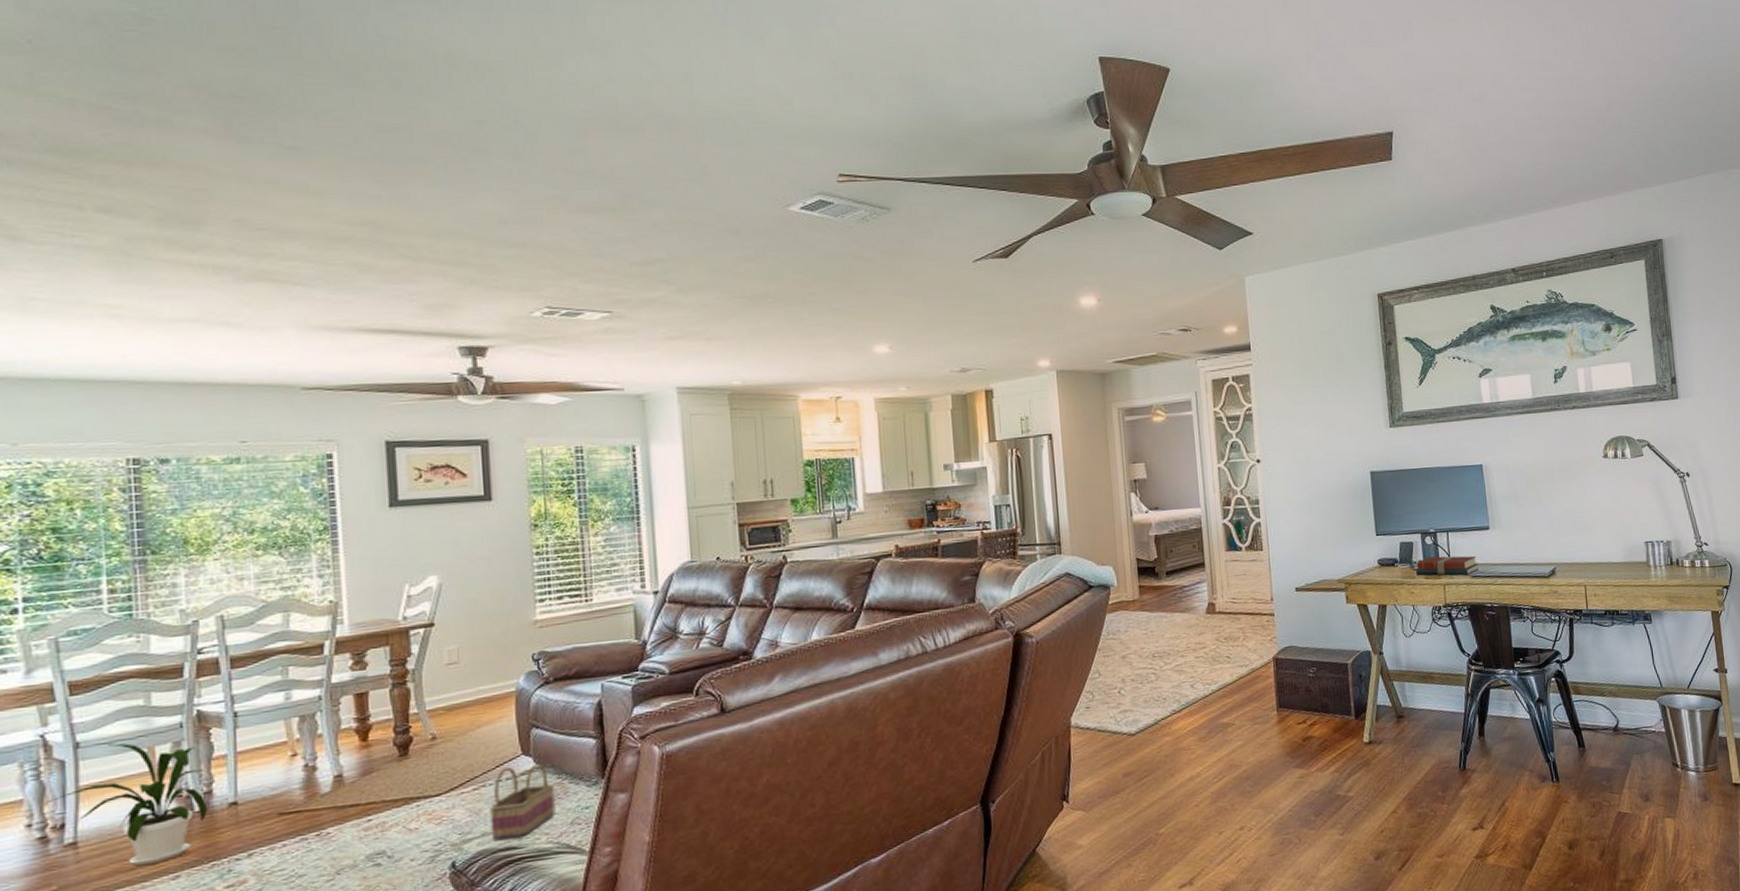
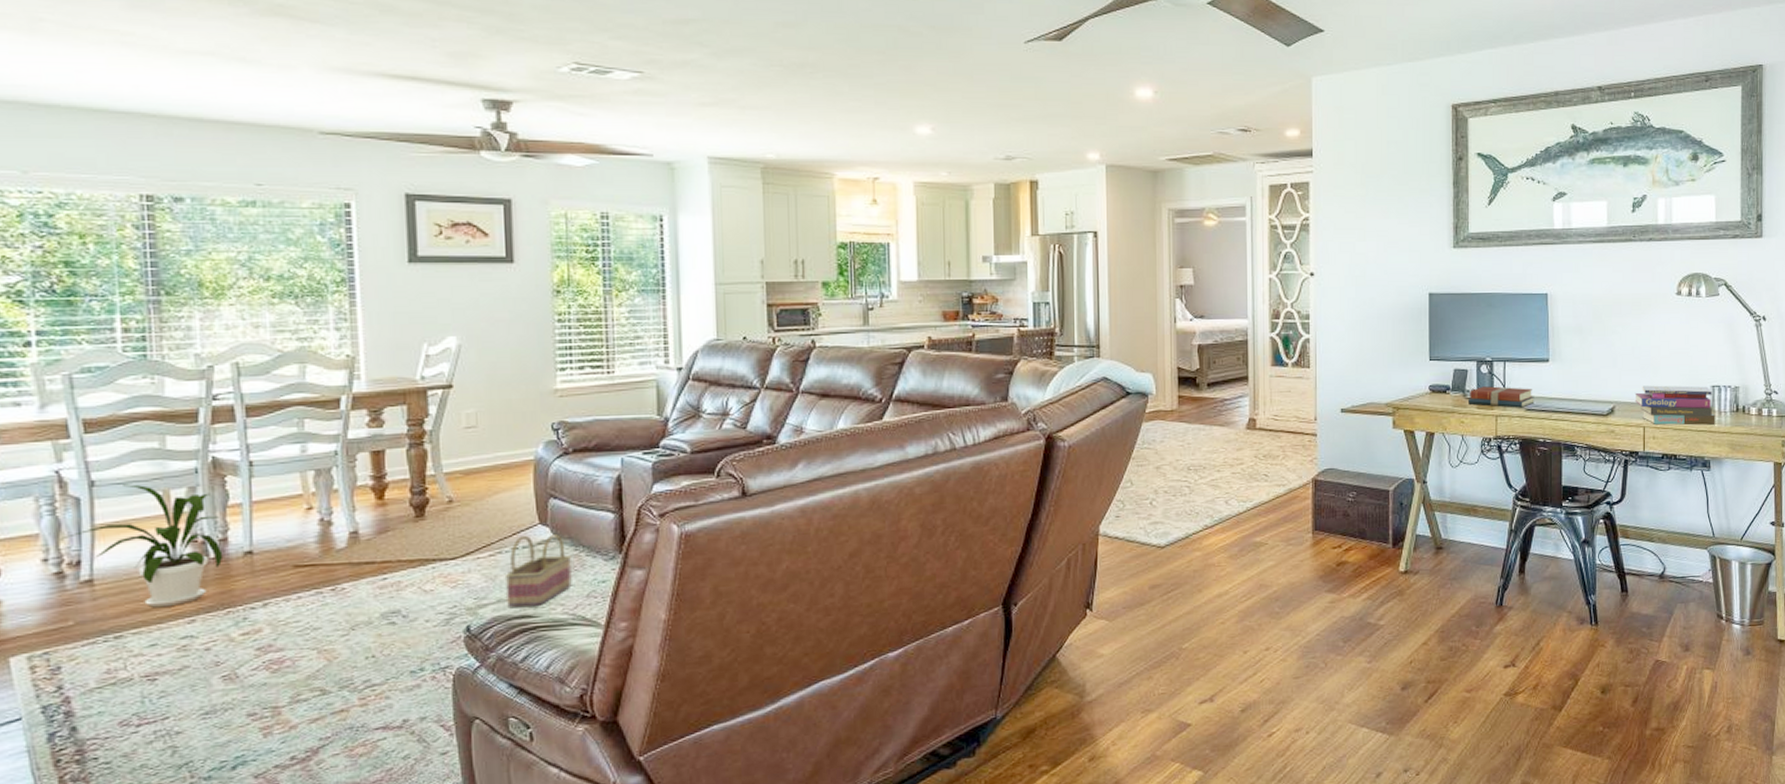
books: none [1573,542,1652,583] -> present [1634,385,1715,425]

